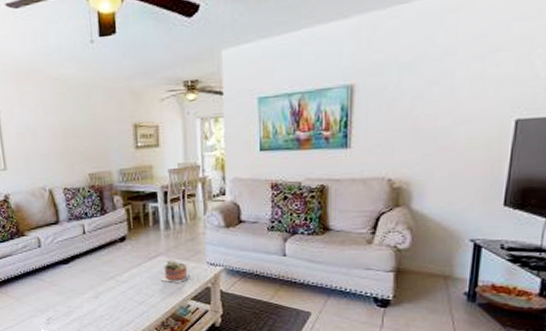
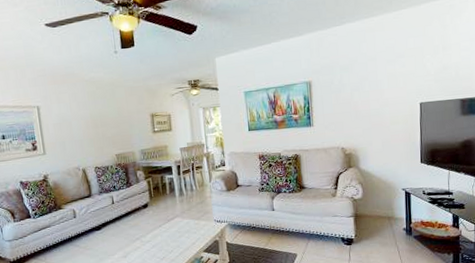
succulent plant: present [161,258,191,284] -> none [179,219,202,240]

